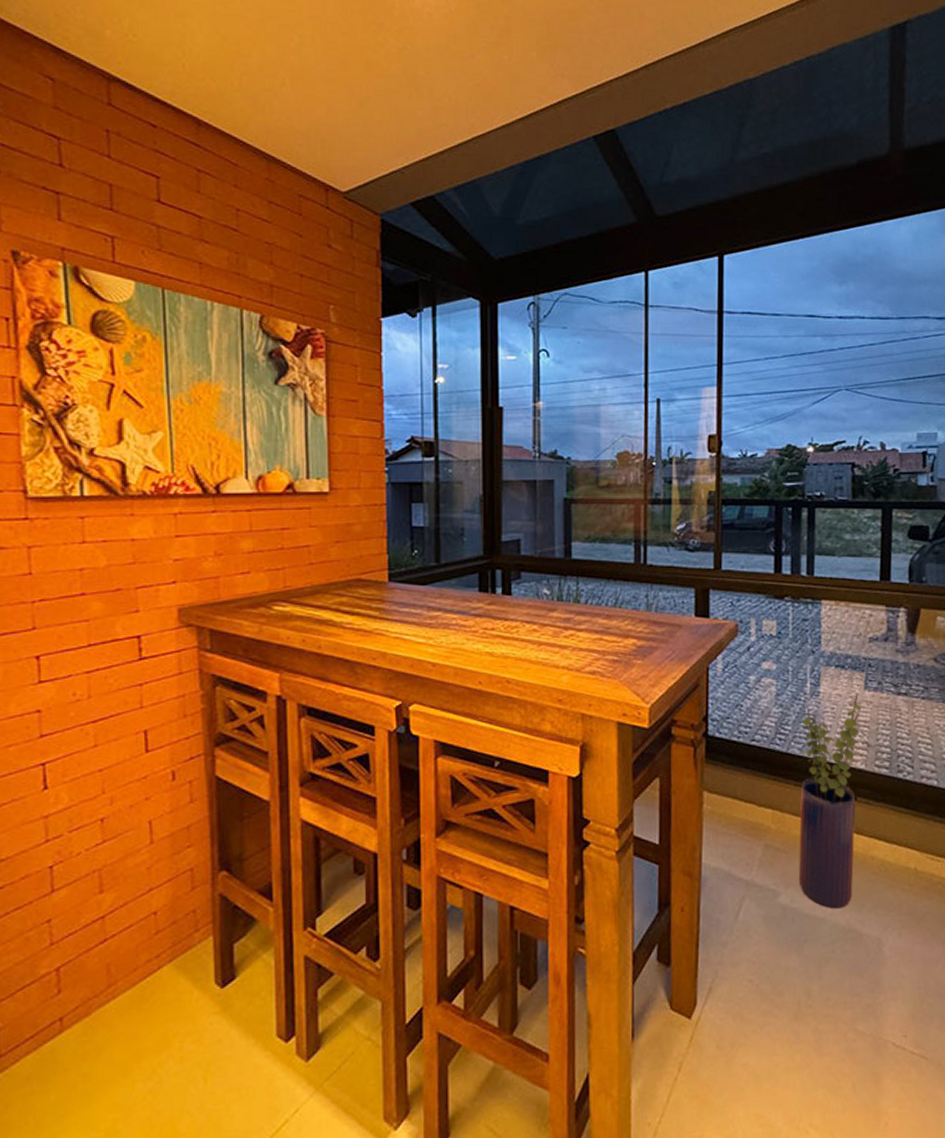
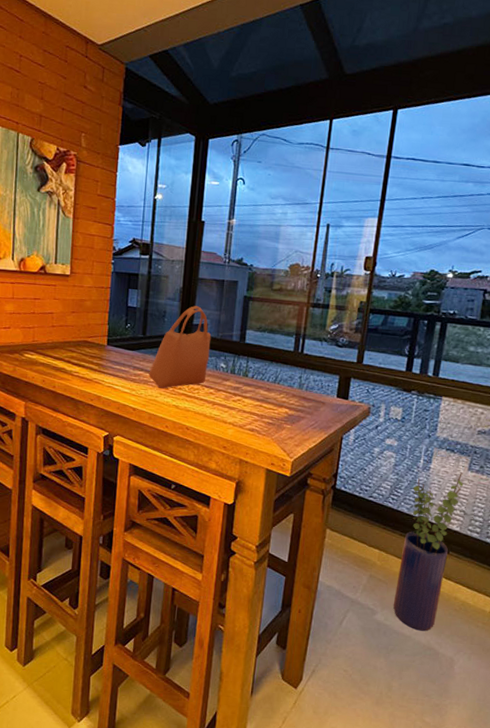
handbag: none [449,517,528,632] -> present [148,306,212,389]

